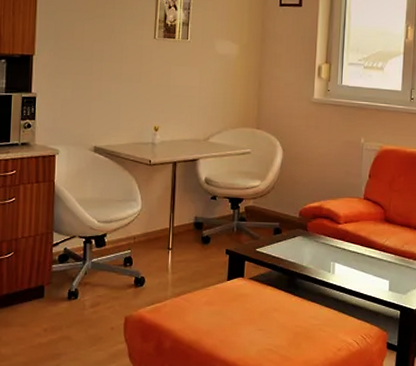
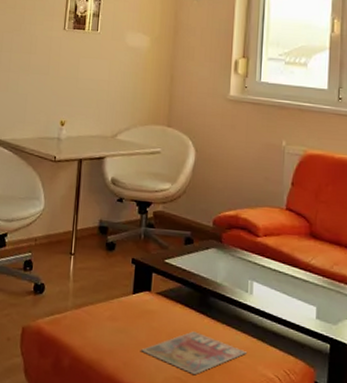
magazine: none [235,309,329,346] -> present [140,331,246,375]

